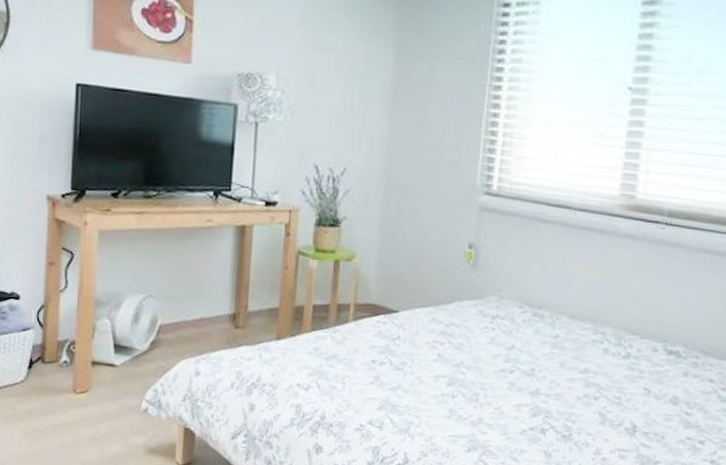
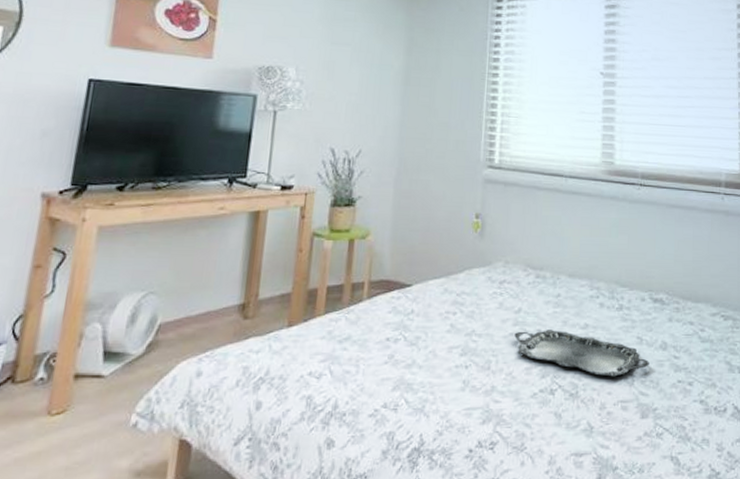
serving tray: none [505,368,656,425] -> present [514,330,649,377]

